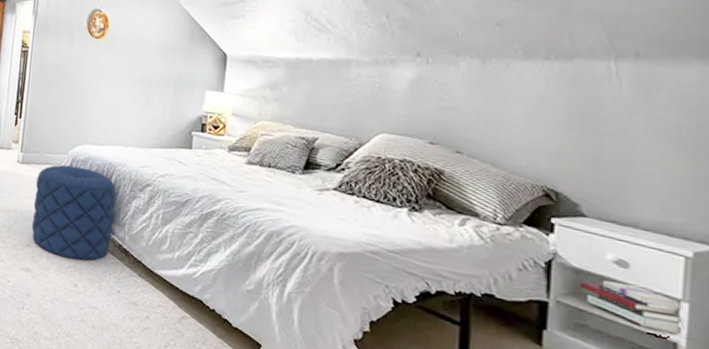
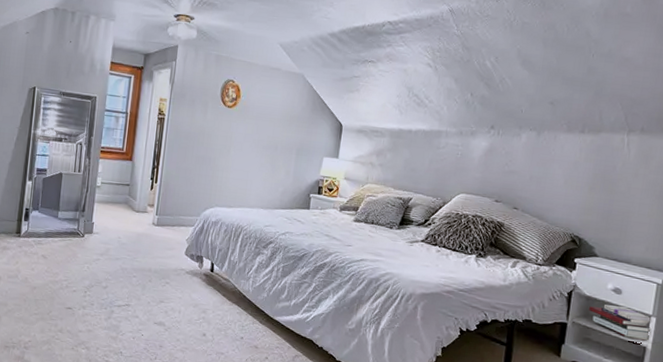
pouf: present [31,164,115,261] -> none [165,226,242,312]

